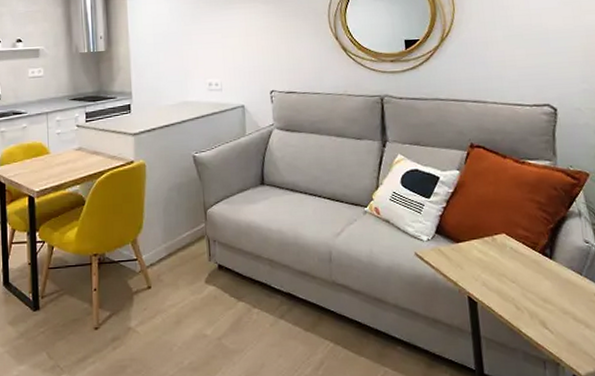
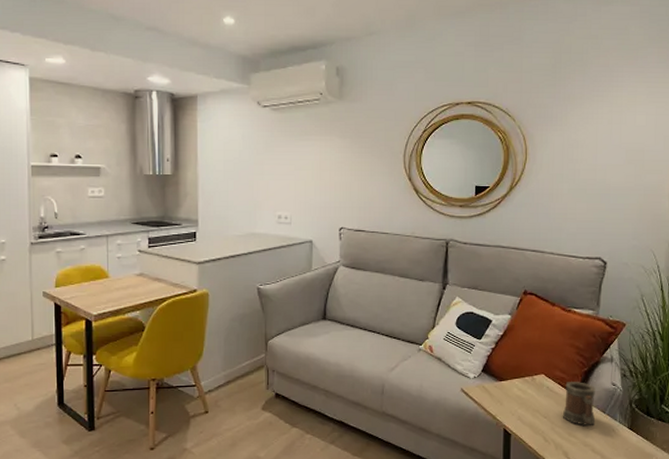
mug: none [531,240,571,290] -> present [562,382,595,425]

